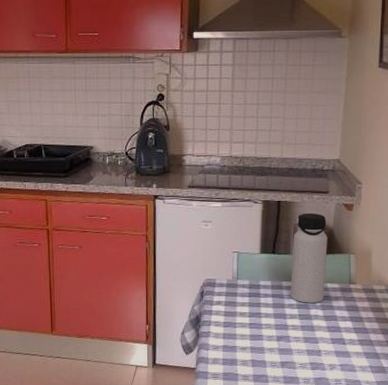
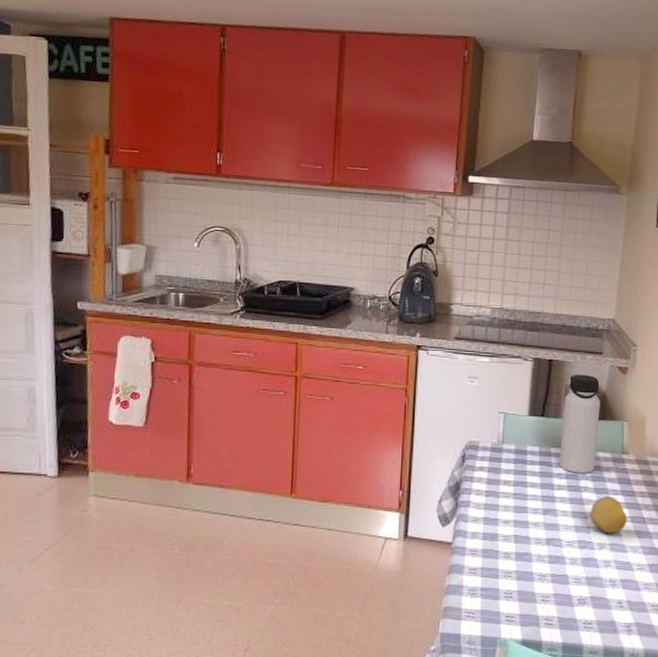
fruit: none [320,323,356,356] -> present [590,497,627,534]

